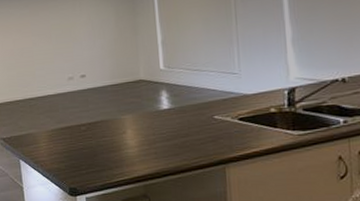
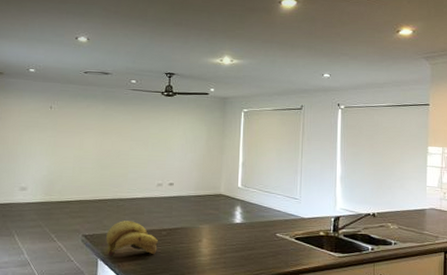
banana bunch: none [24,119,79,158] -> present [106,220,158,257]

